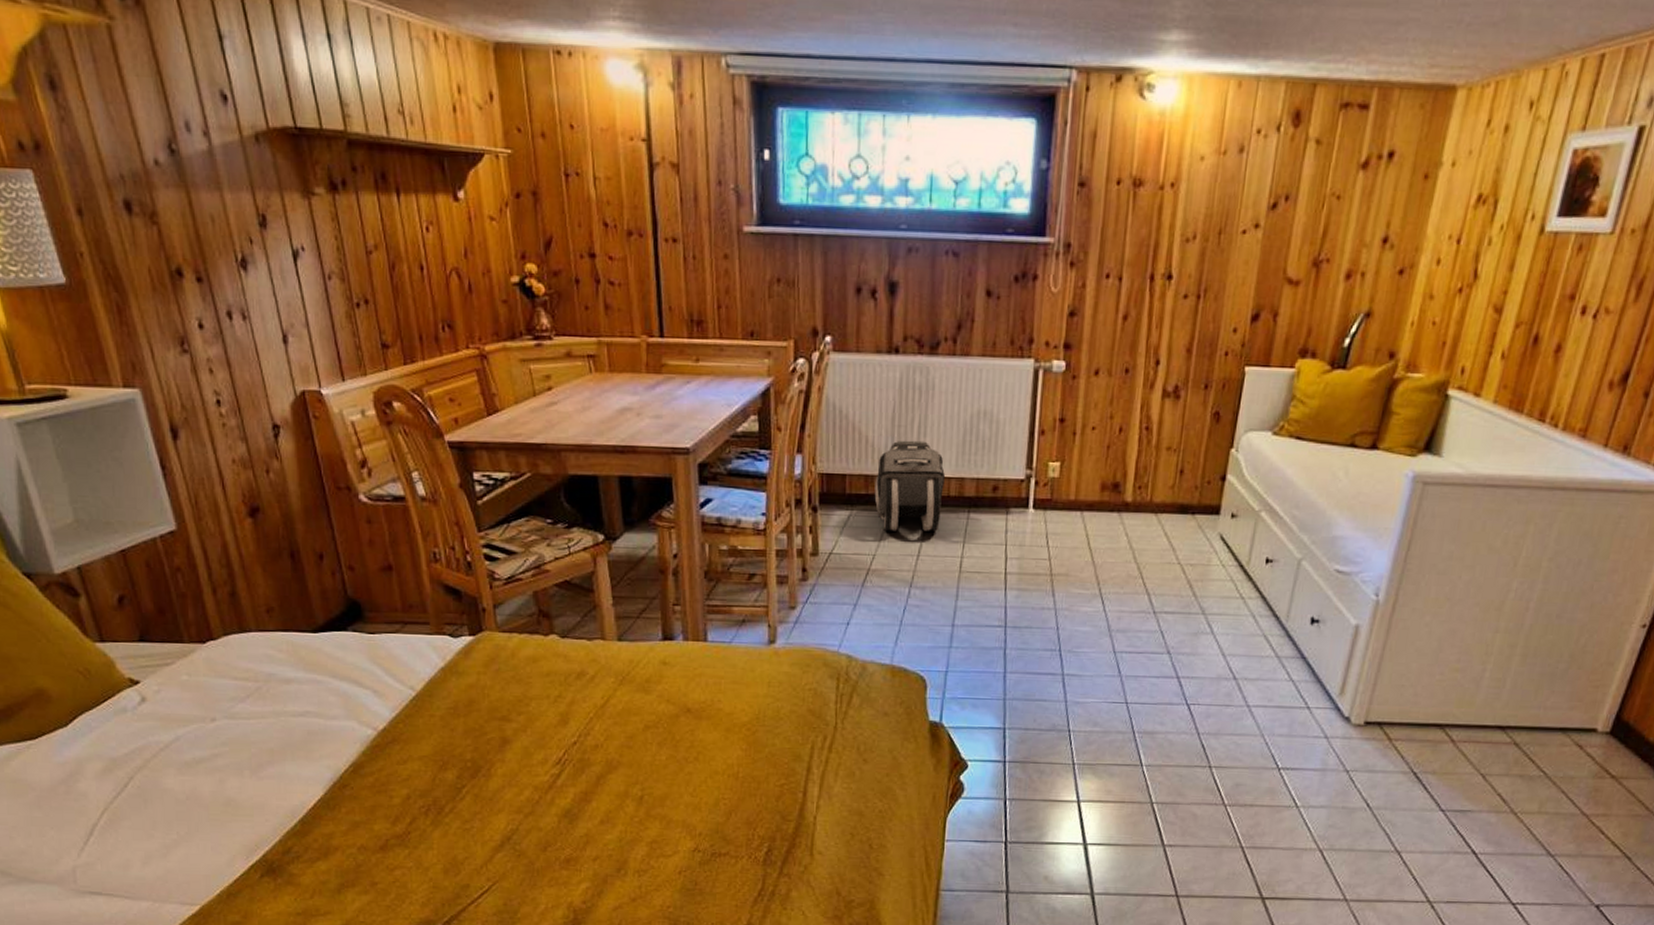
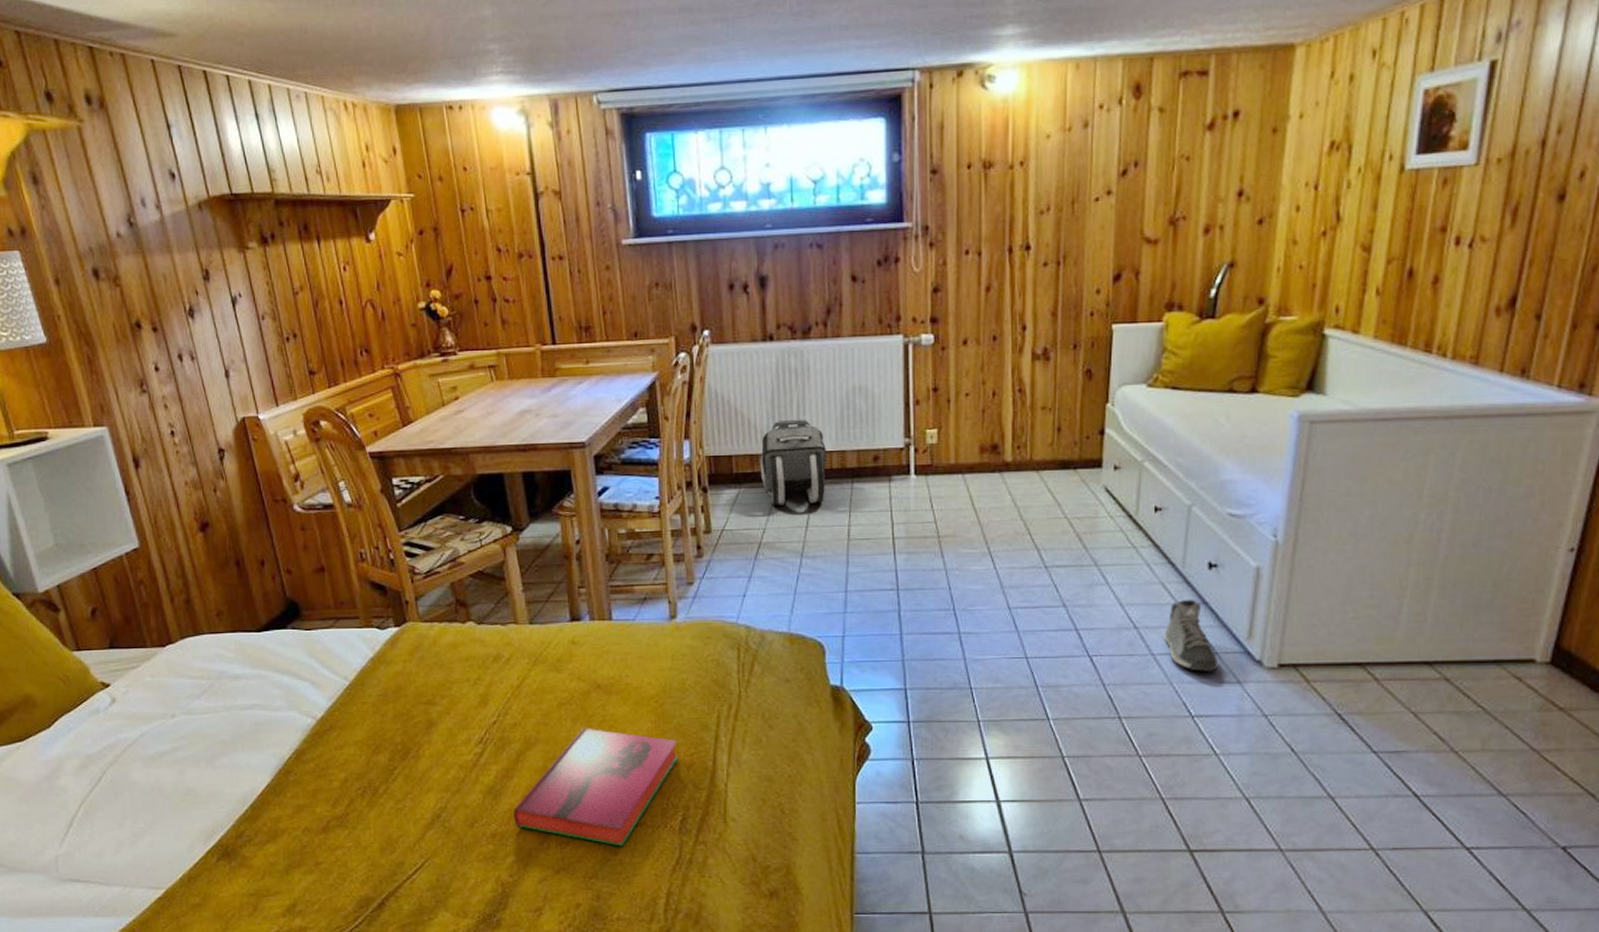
hardback book: none [589,753,768,876] -> present [513,728,679,847]
sneaker: none [1260,653,1310,726] -> present [1164,599,1219,671]

